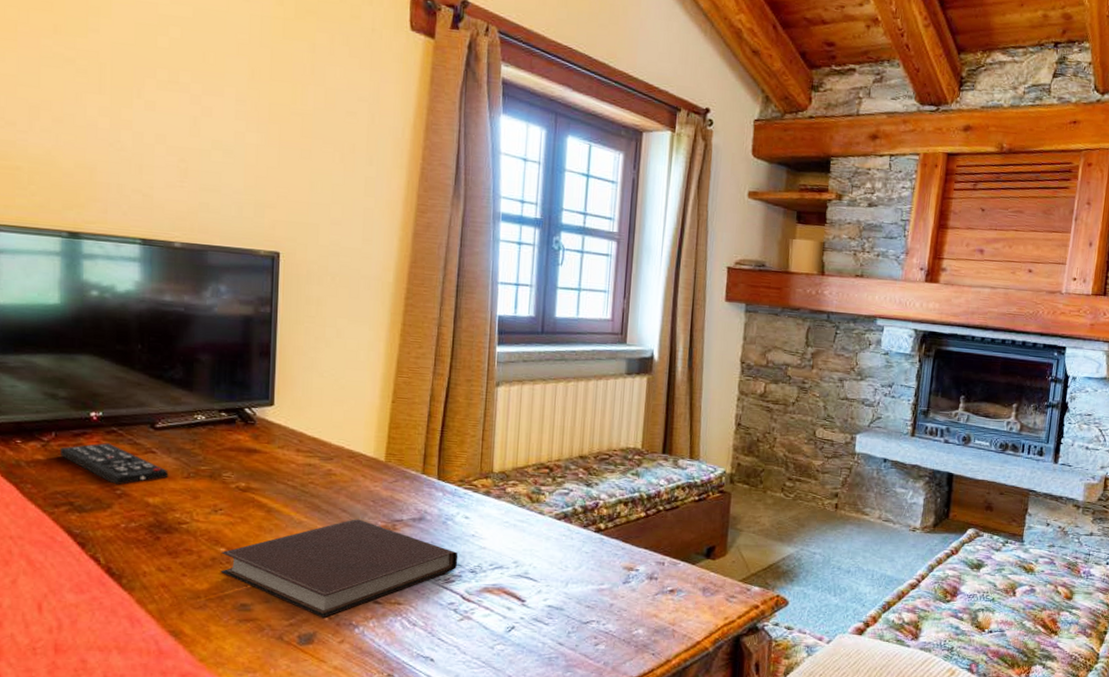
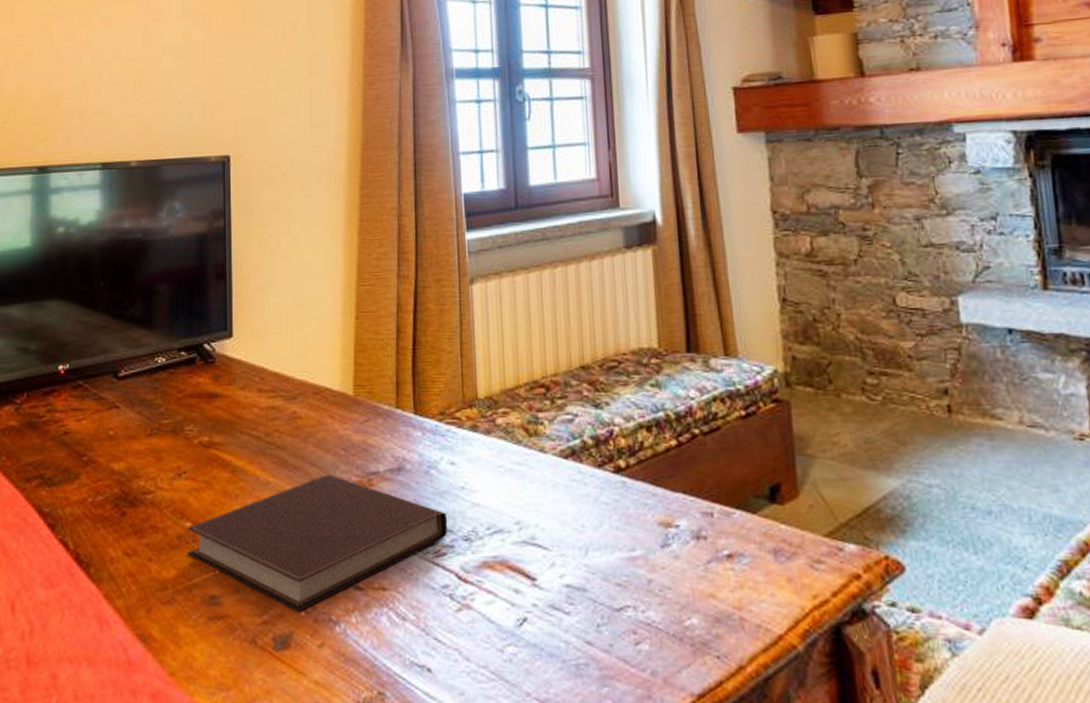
remote control: present [59,443,169,485] -> none [31,400,132,449]

